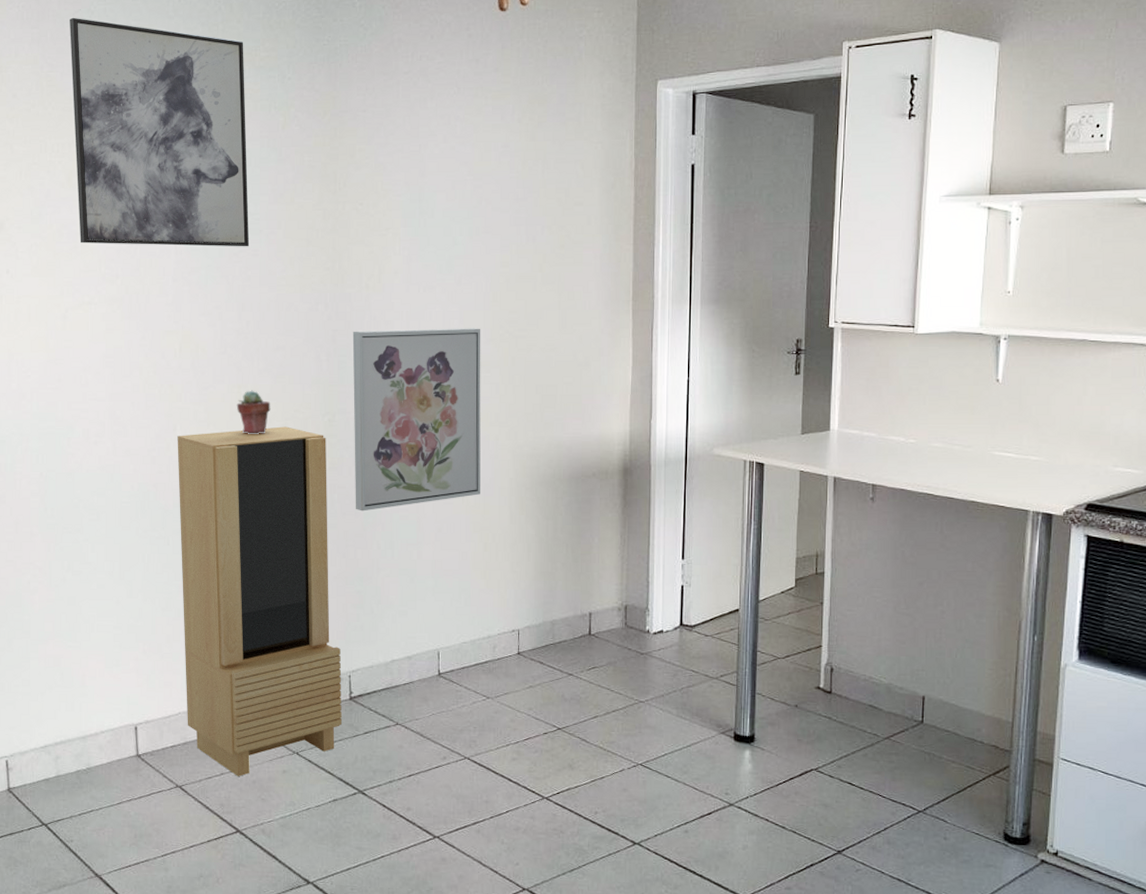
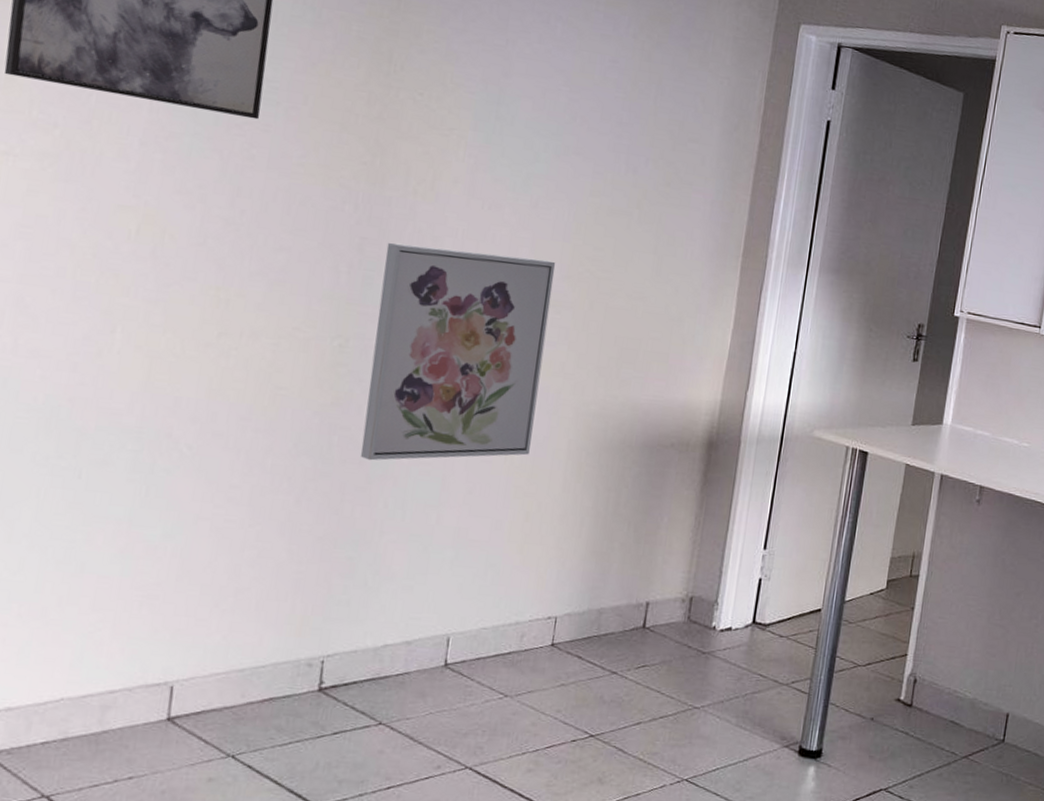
storage cabinet: present [177,426,342,776] -> none [71,339,333,785]
potted succulent: present [236,390,271,434] -> none [209,295,261,352]

